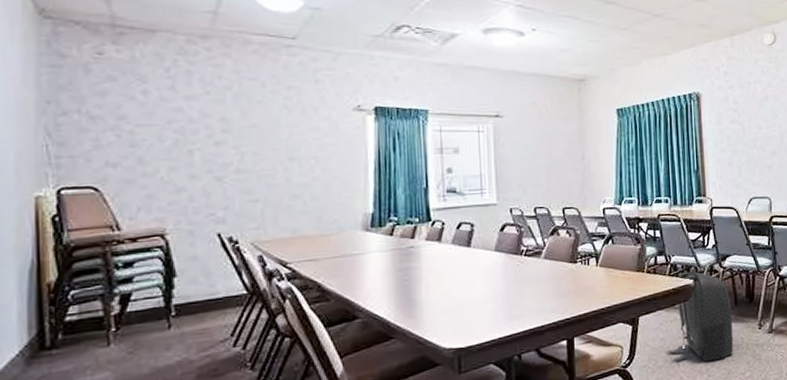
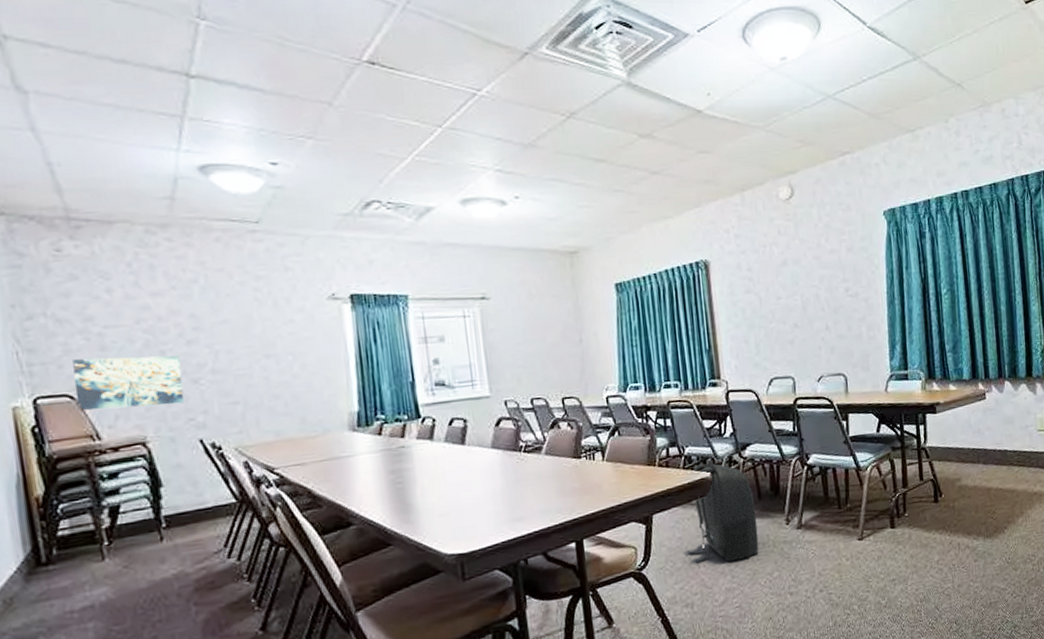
wall art: none [100,153,207,203] -> present [73,356,185,411]

